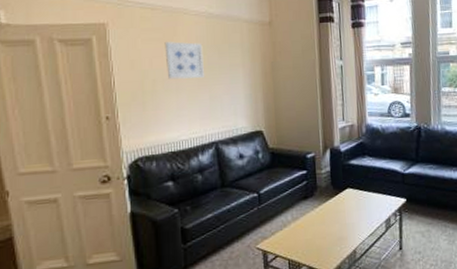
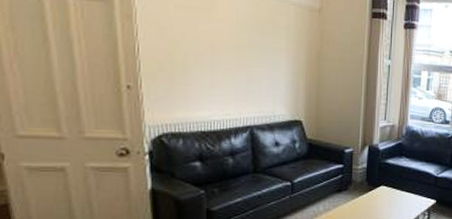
wall art: present [164,42,205,80] -> none [200,13,245,58]

